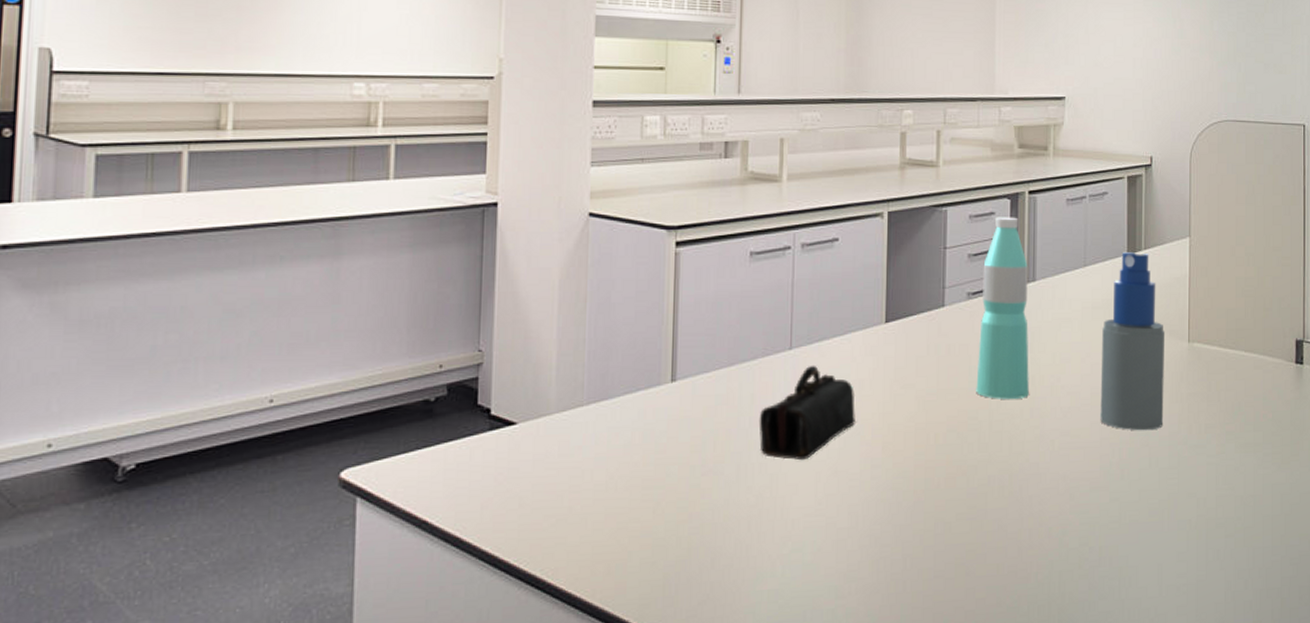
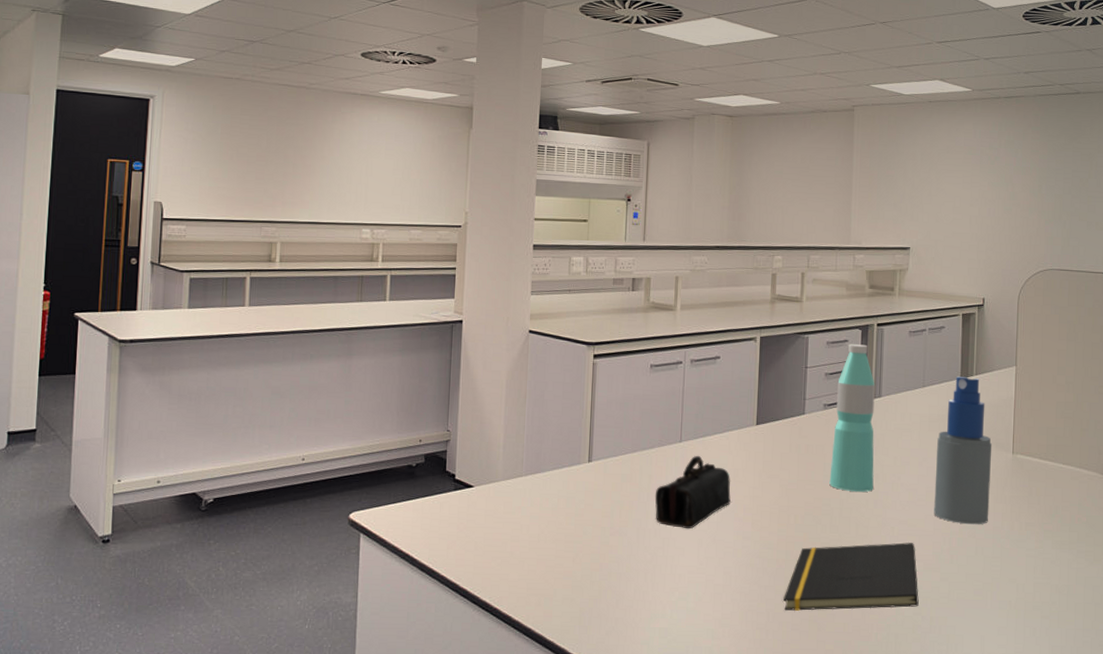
notepad: none [923,458,1085,554] -> present [783,542,919,611]

